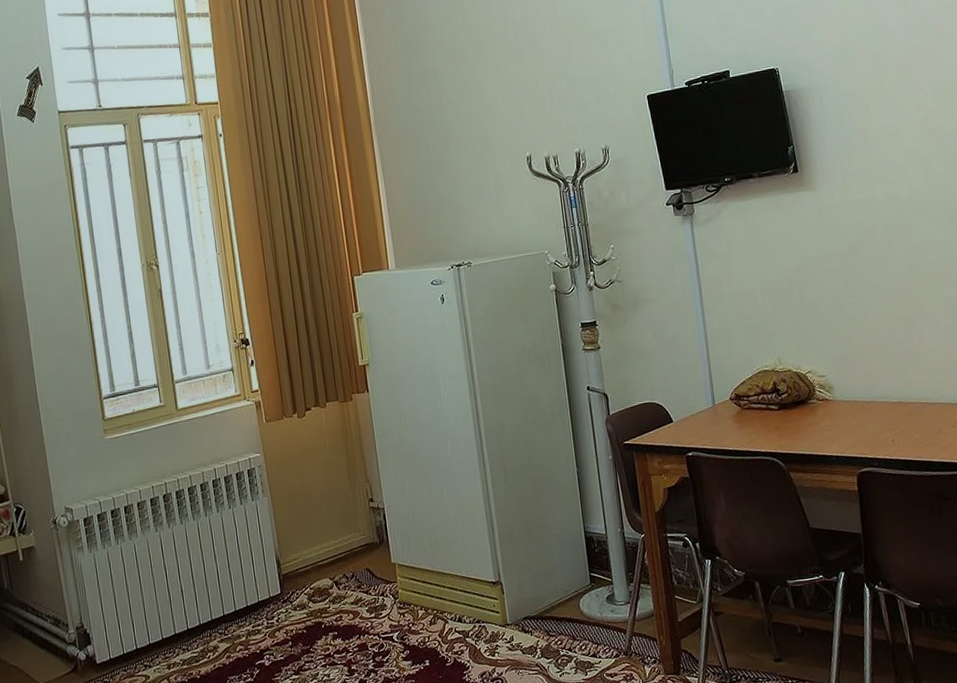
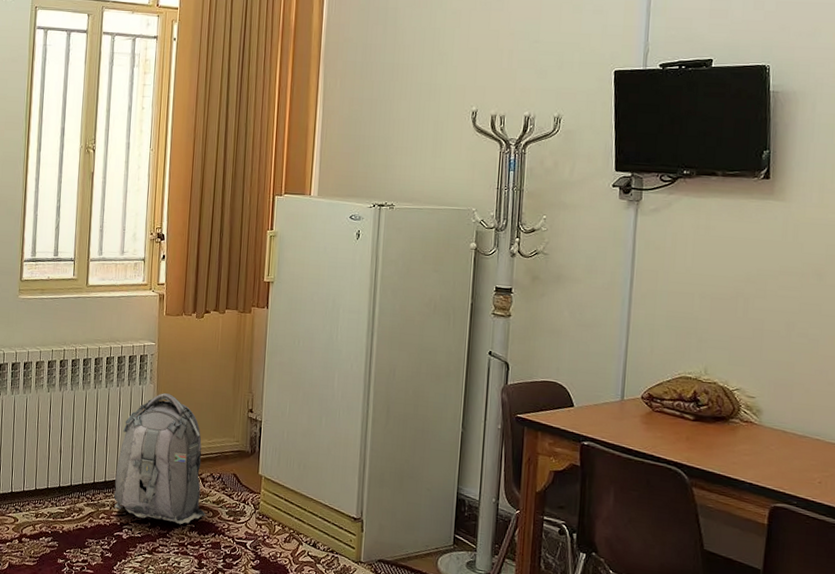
backpack: none [244,502,346,641] -> present [114,393,206,525]

